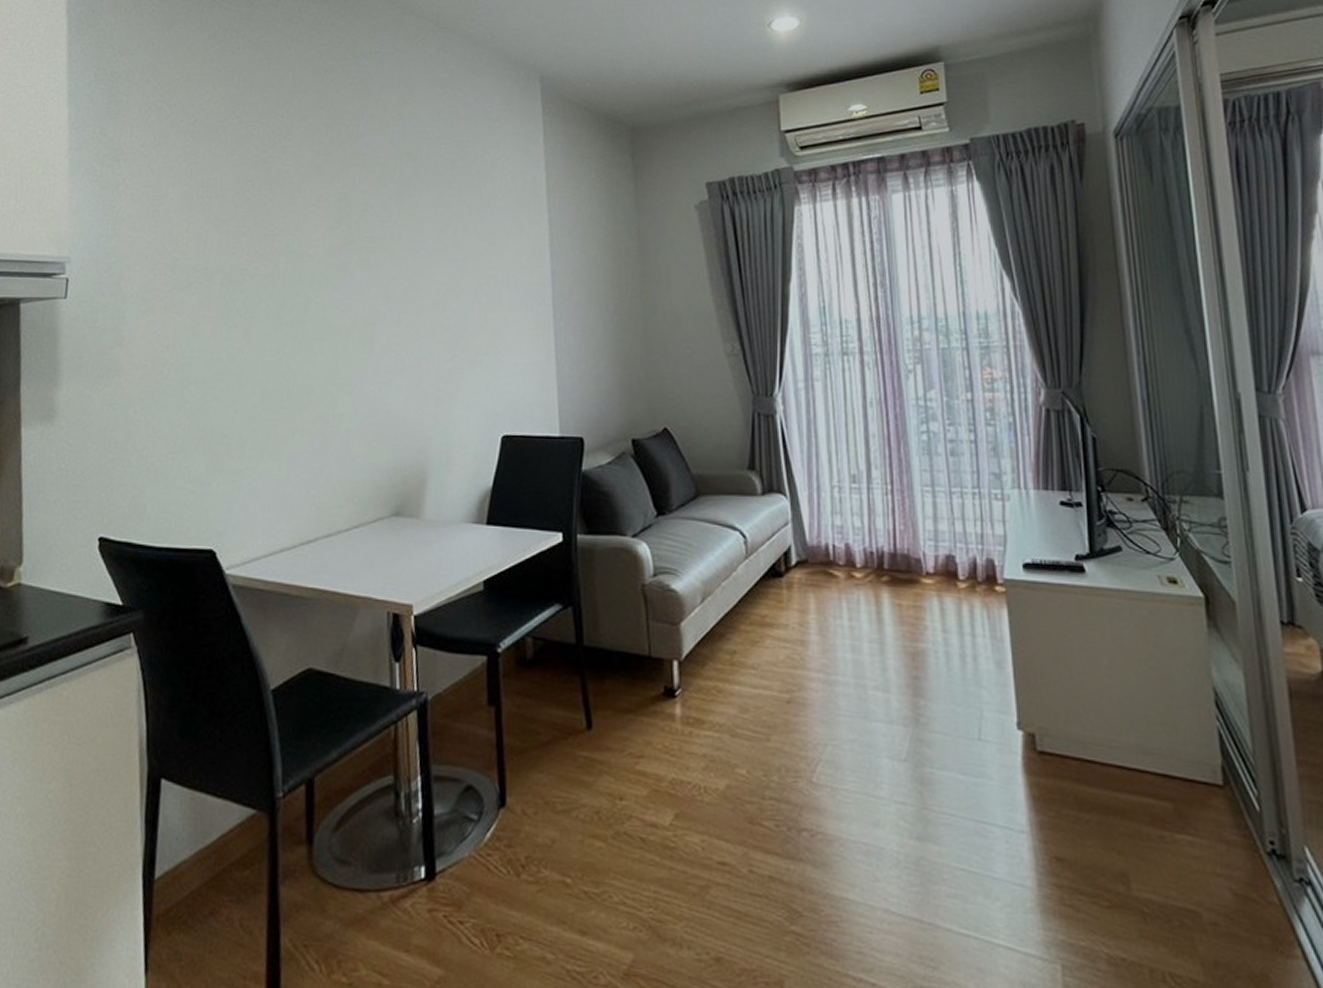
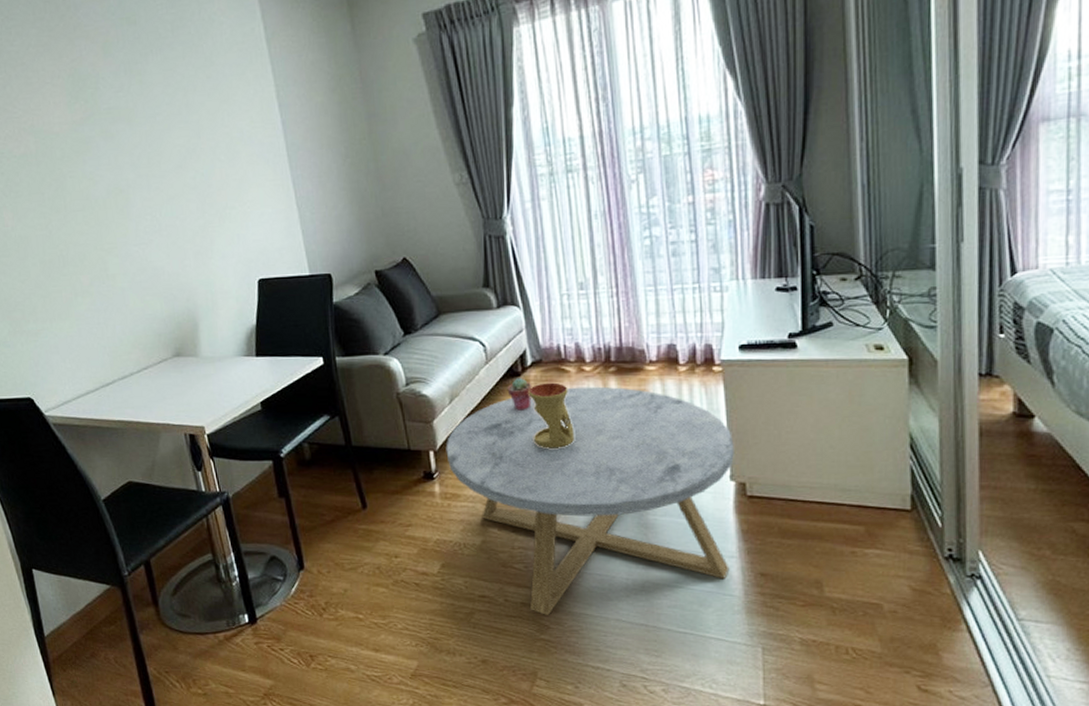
coffee table: none [692,596,1021,899] -> present [446,386,734,616]
potted succulent: none [767,579,796,619] -> present [507,378,532,411]
oil burner: none [791,587,840,671] -> present [528,382,574,449]

